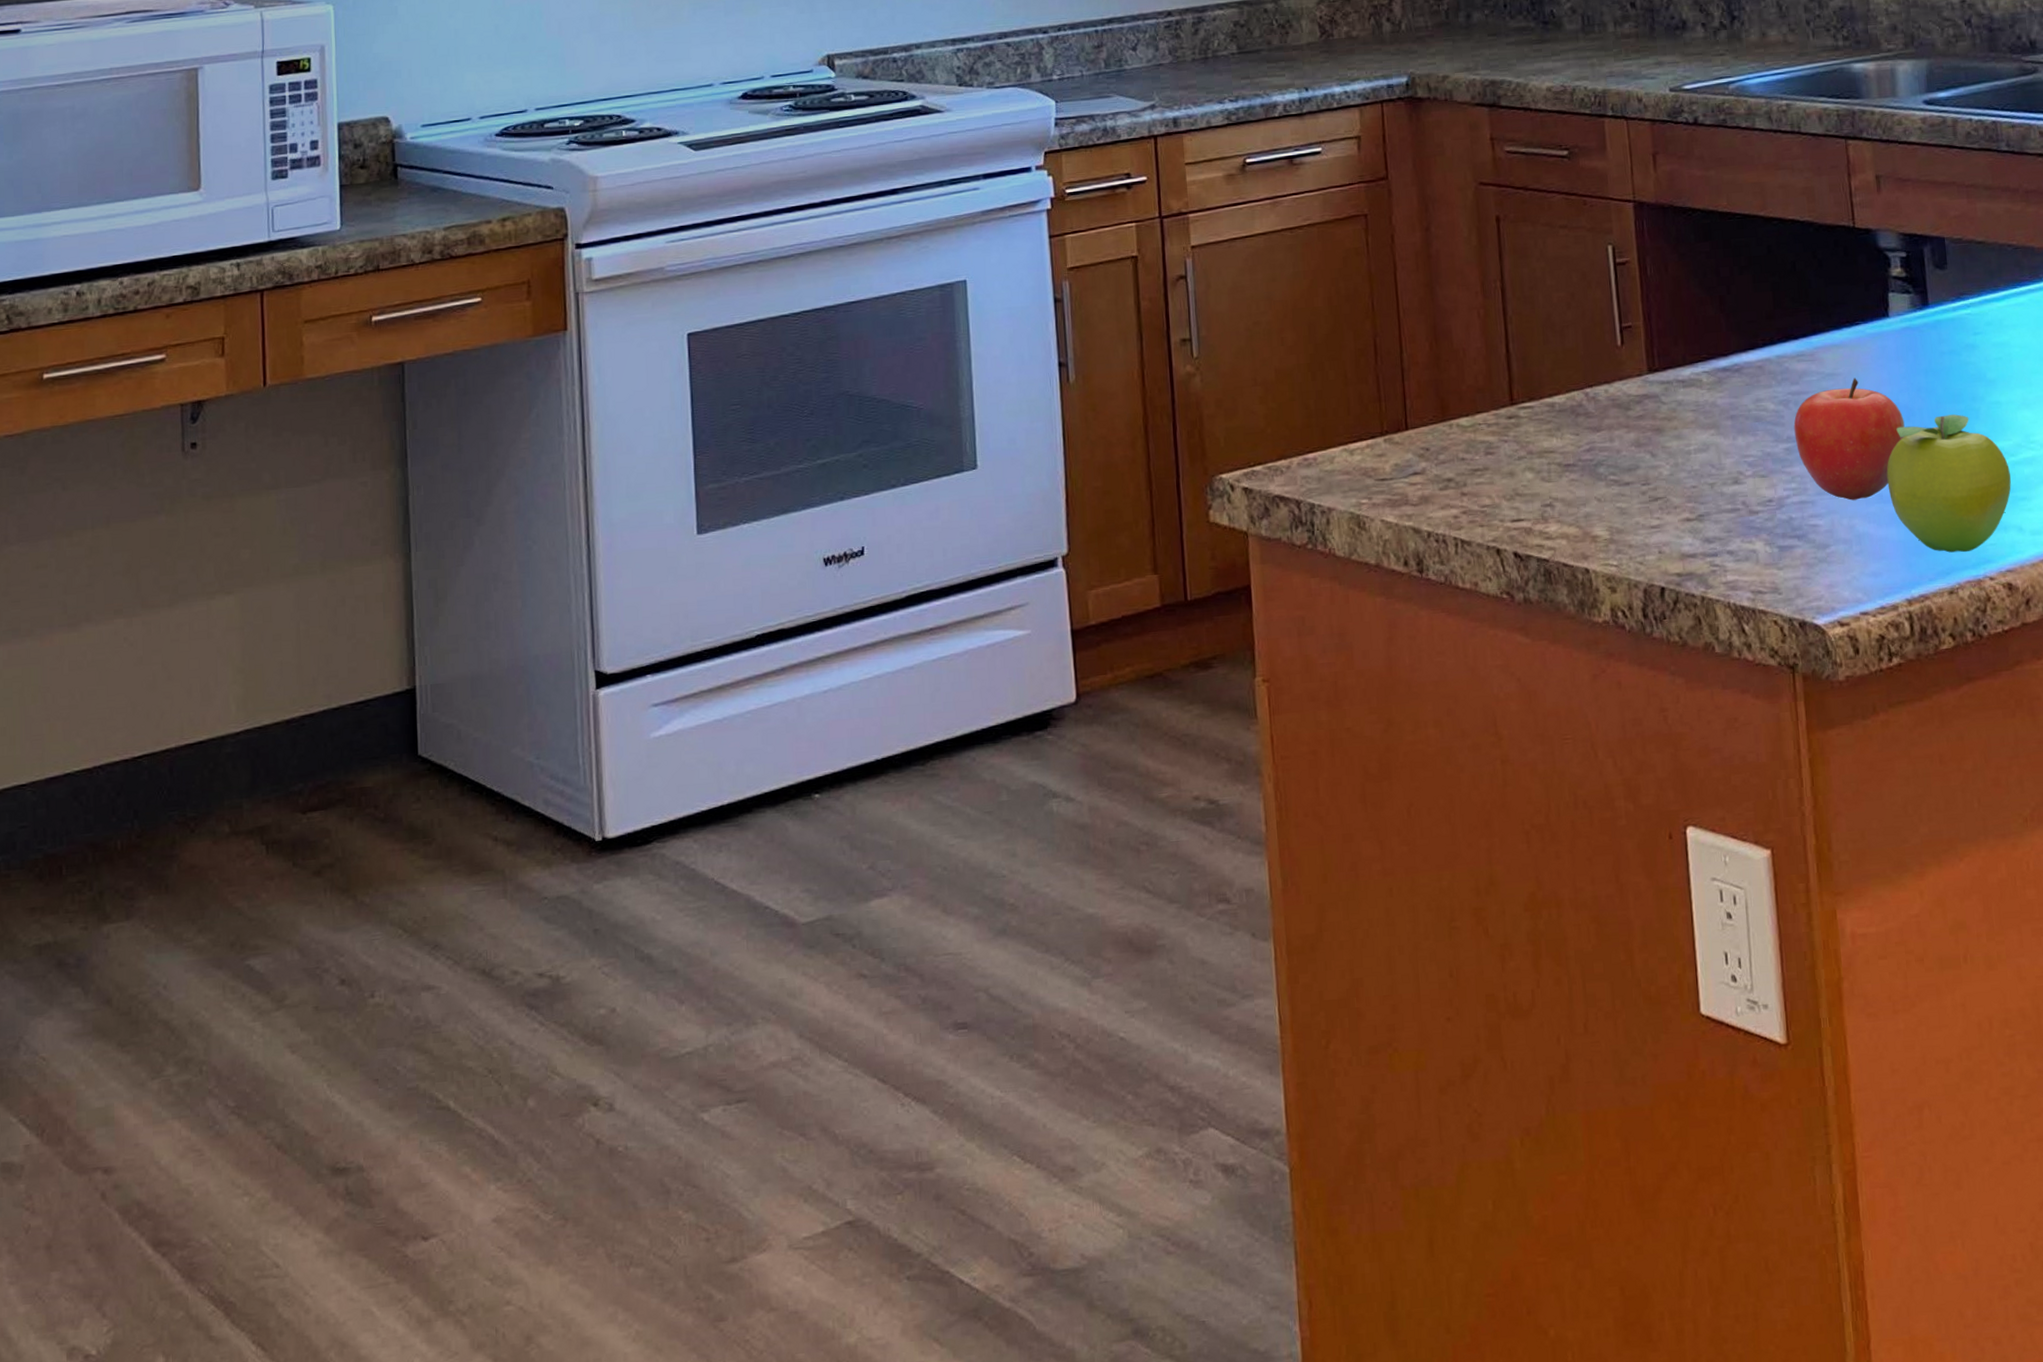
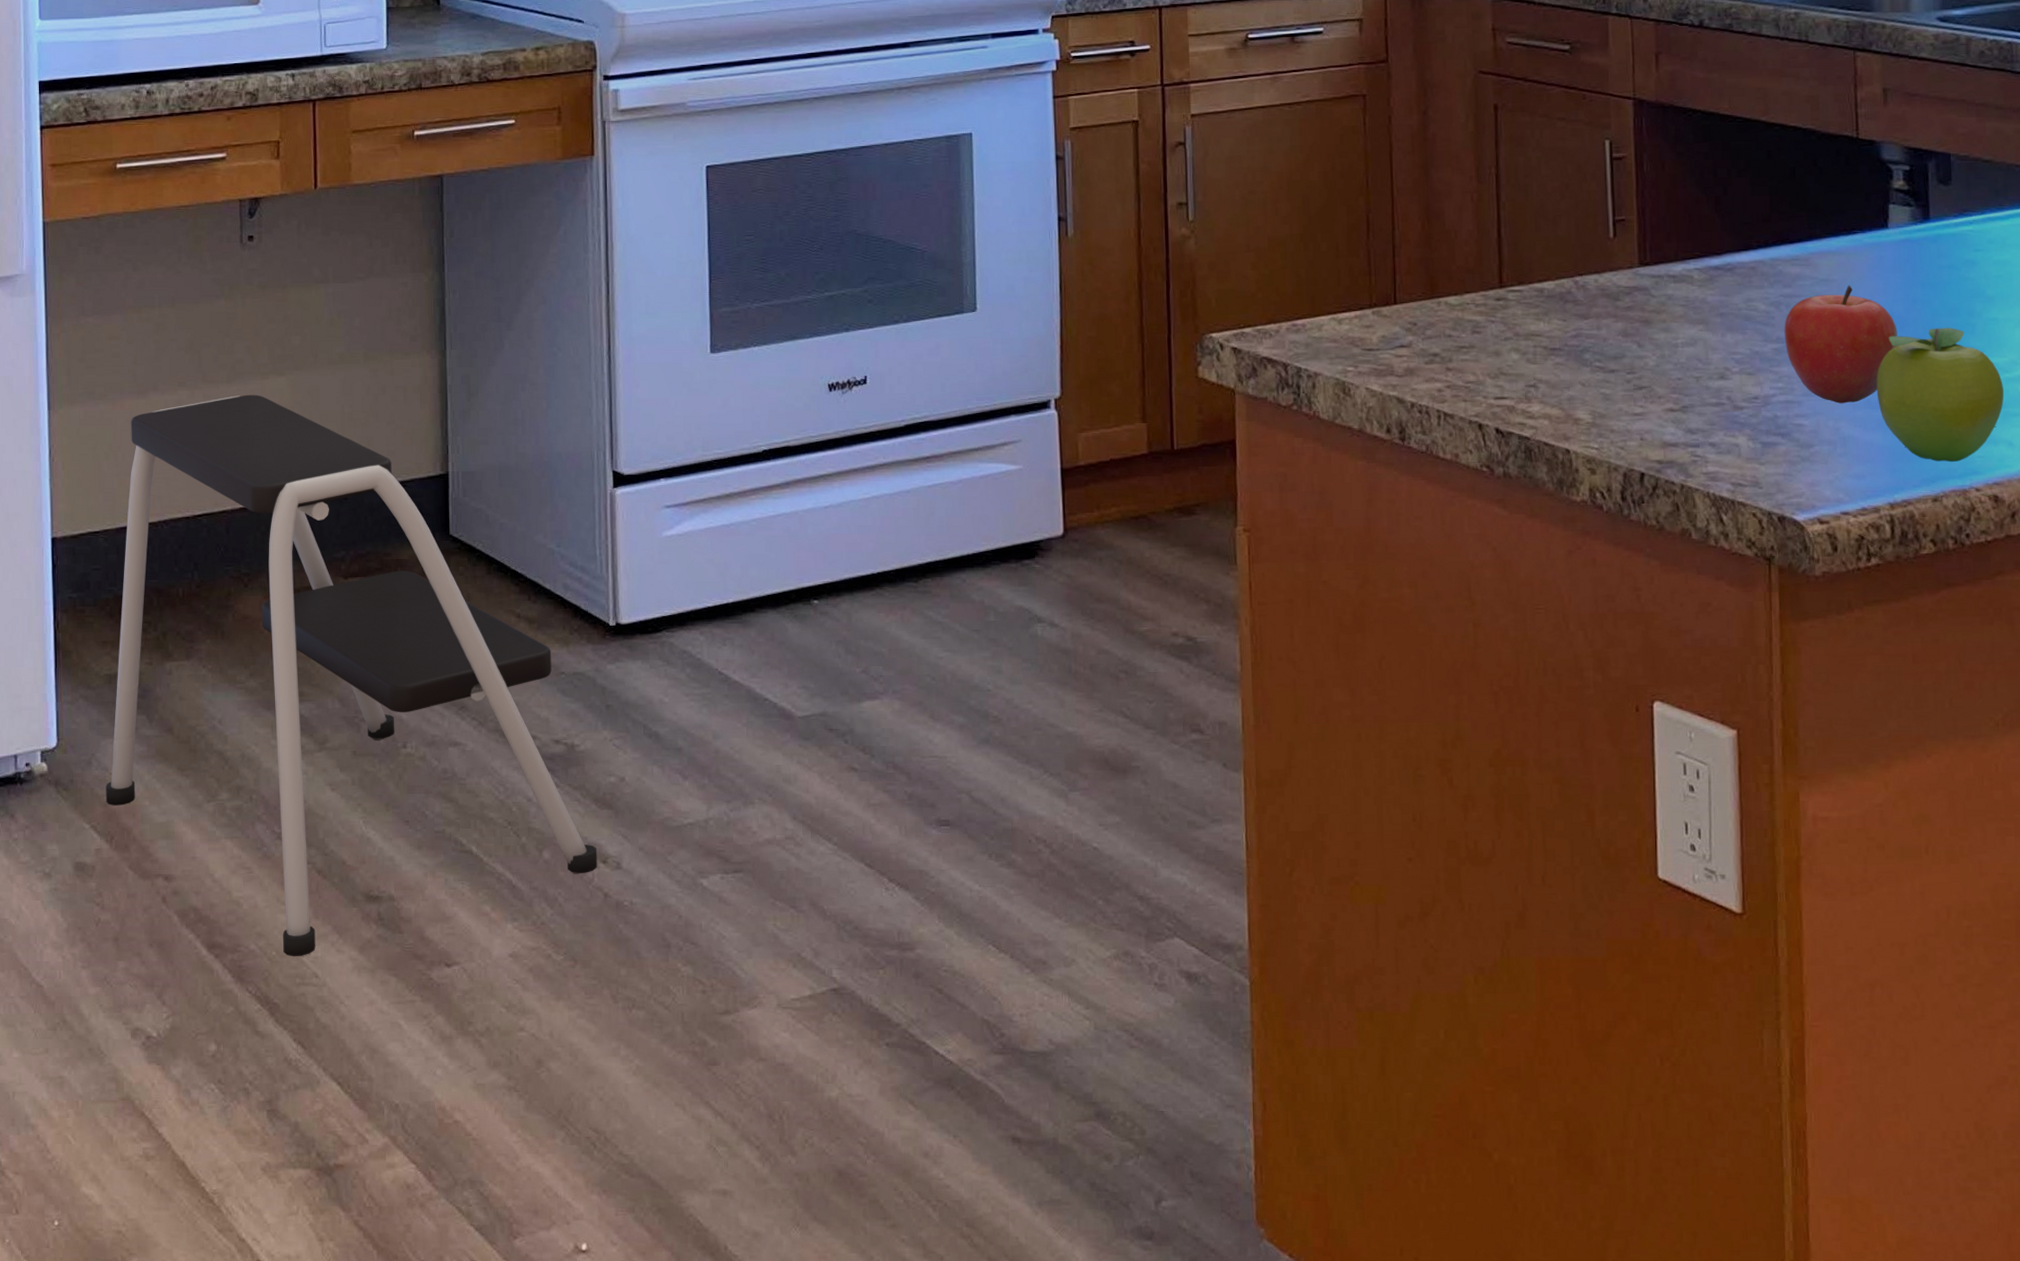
step stool: none [35,617,588,1247] -> present [105,394,598,957]

